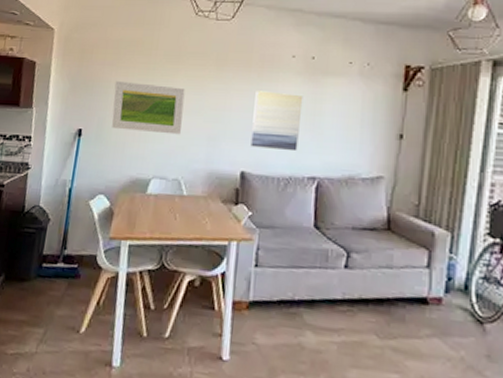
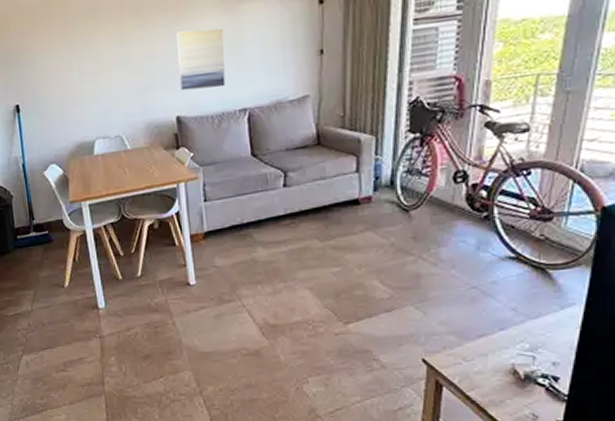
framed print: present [112,80,185,135] -> none [39,43,113,99]

